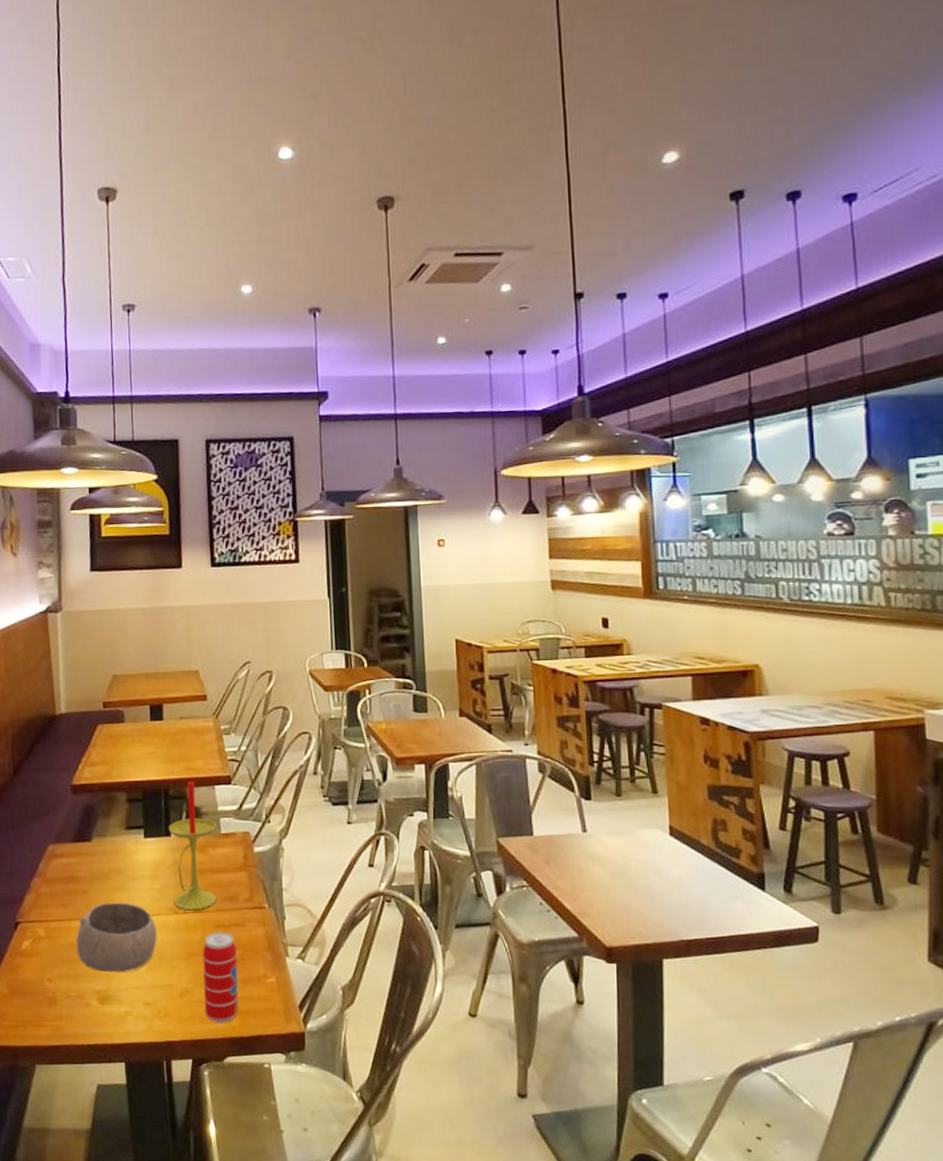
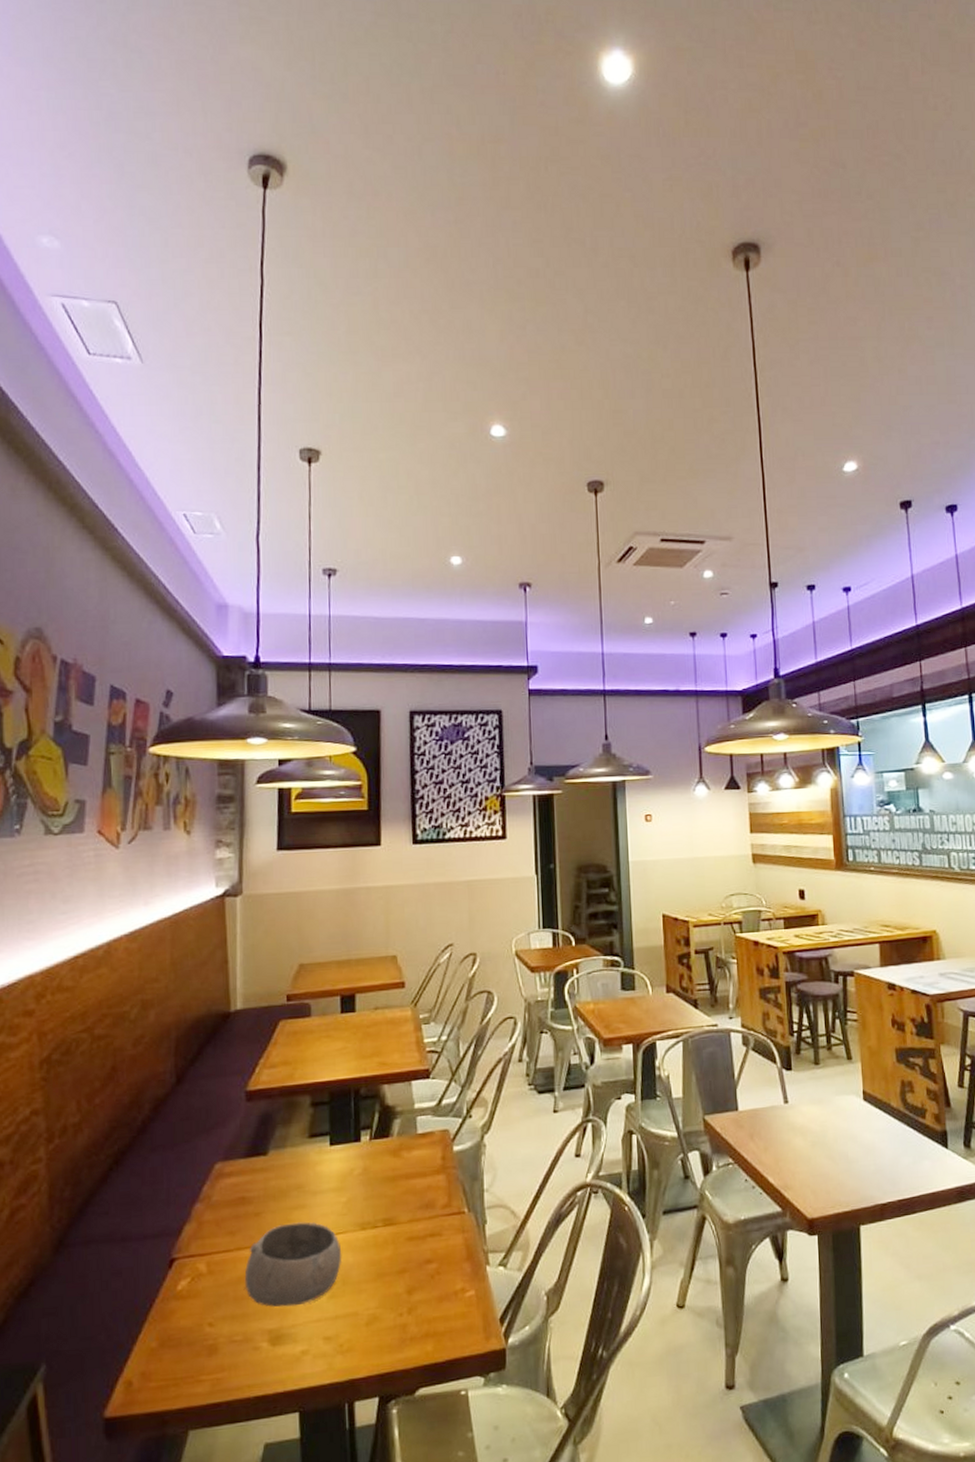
candle: present [169,781,217,911] -> none [359,1077,412,1225]
beverage can: present [202,932,239,1024] -> none [393,1245,434,1351]

